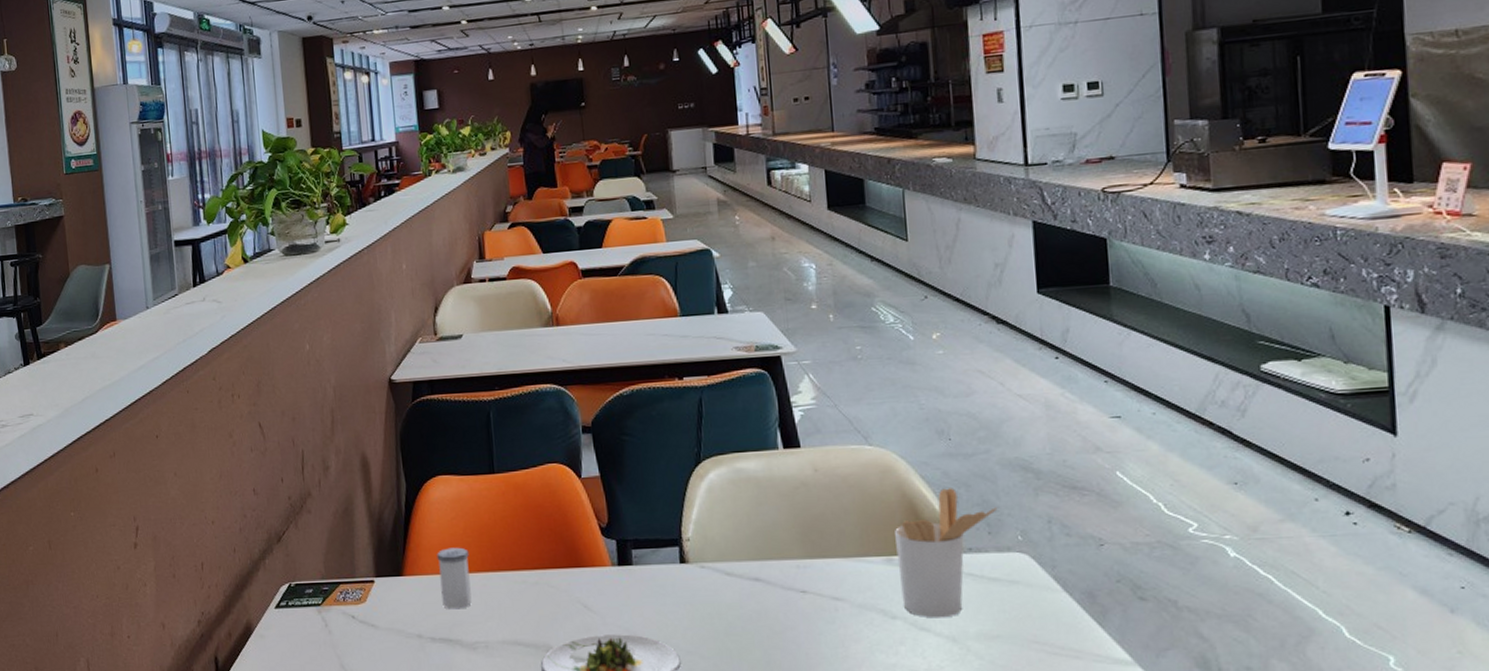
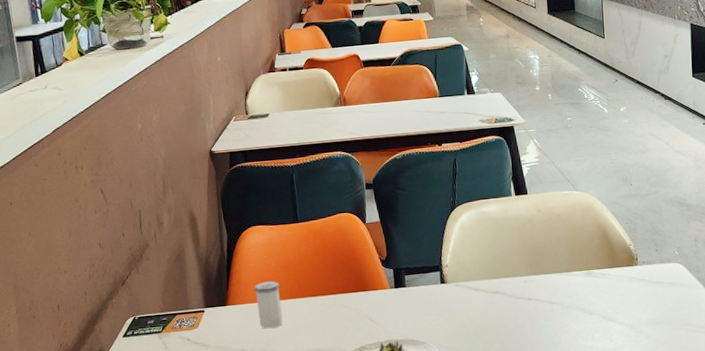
utensil holder: present [895,488,998,618] -> none [593,219,663,312]

